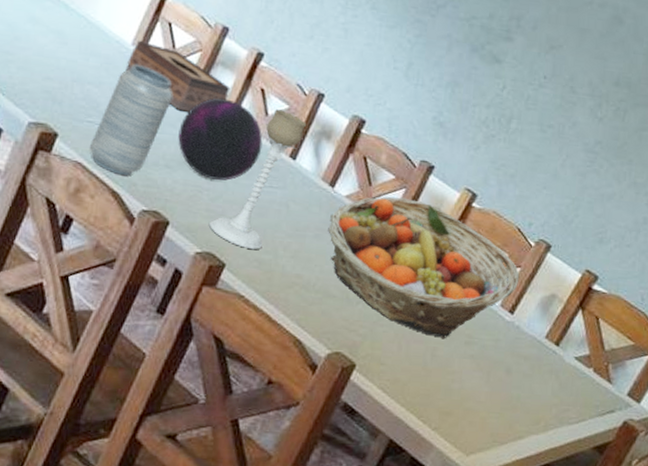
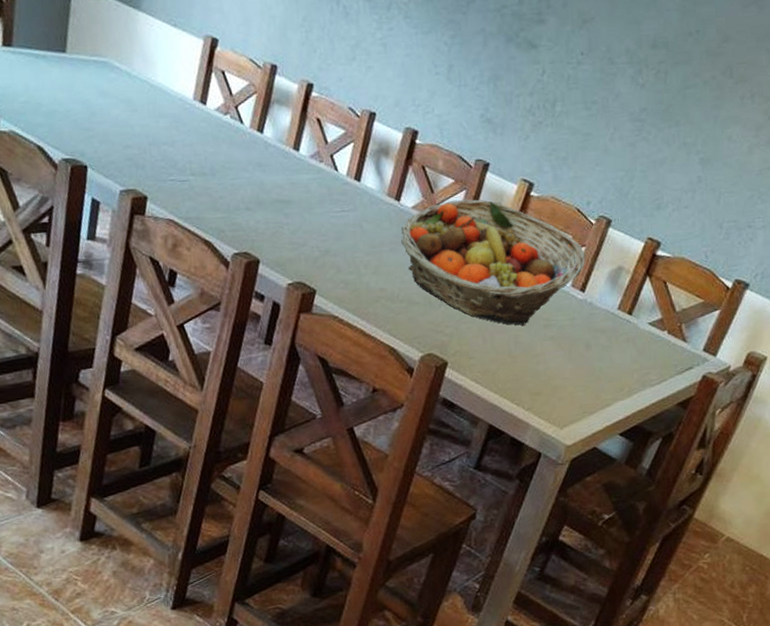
vase: present [90,65,172,176] -> none [177,118,239,225]
tissue box: present [125,40,231,112] -> none [192,93,290,154]
decorative orb: present [178,98,263,181] -> none [251,134,329,215]
candle holder: present [209,109,307,249] -> none [295,135,365,273]

